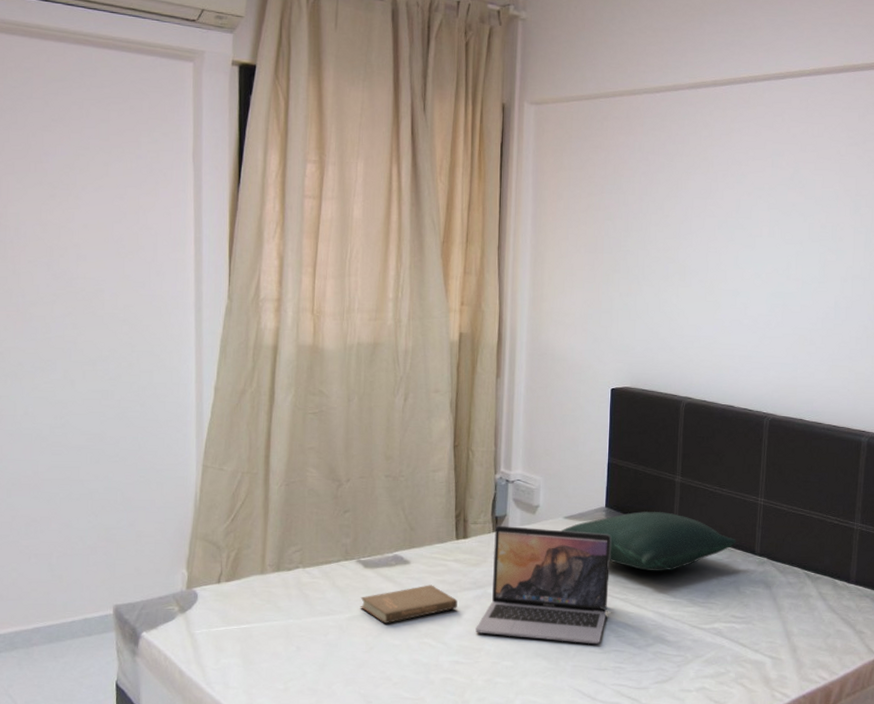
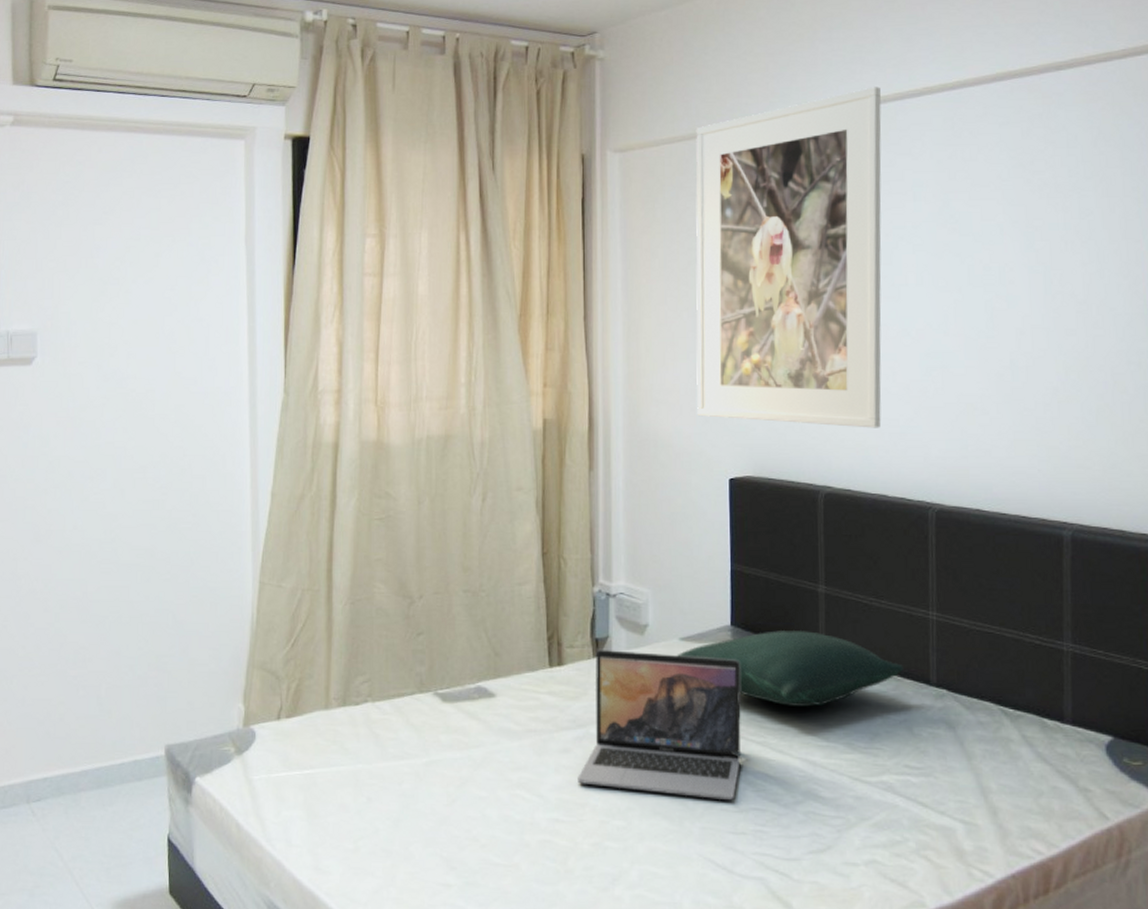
book: present [360,585,458,623] -> none [439,723,554,770]
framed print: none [588,67,753,352] -> present [696,87,882,428]

